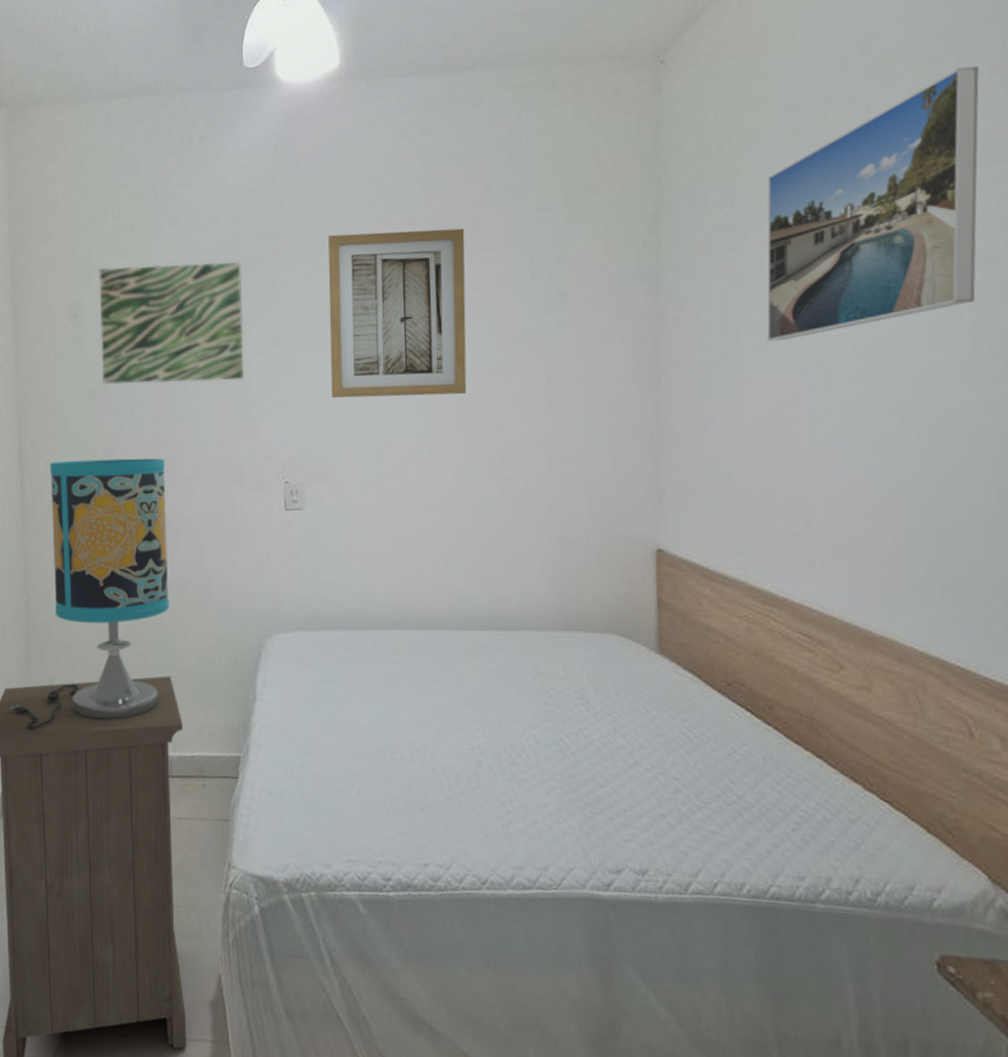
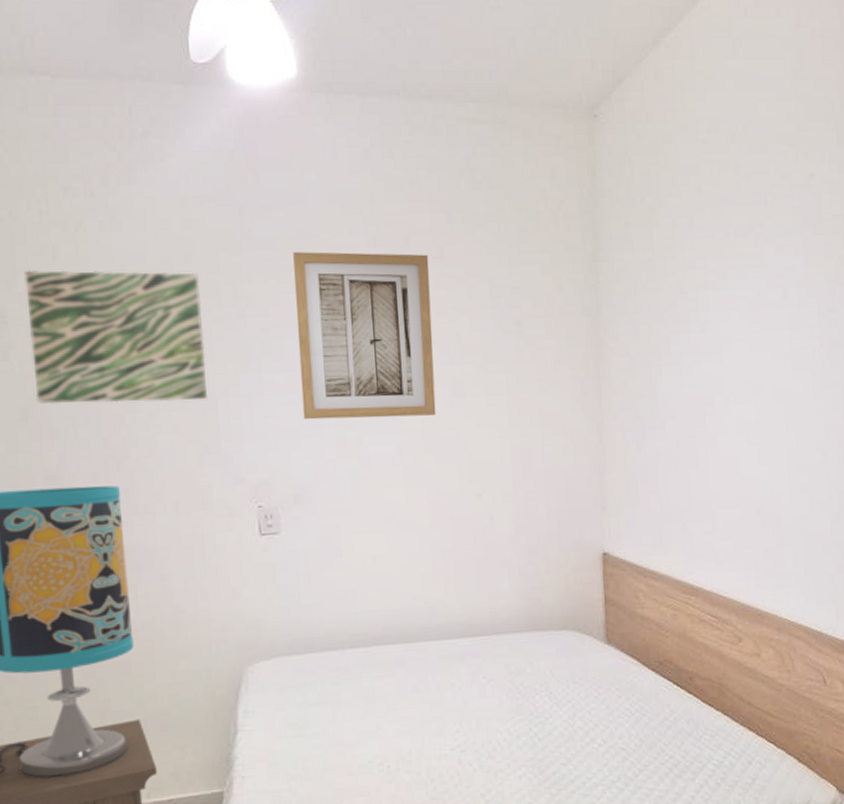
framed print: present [767,66,979,342] -> none [679,153,823,372]

